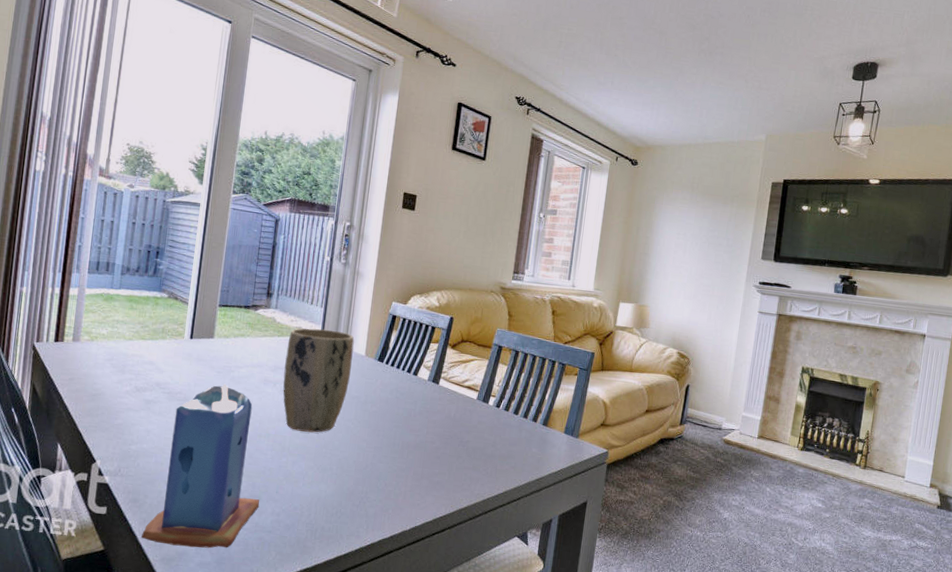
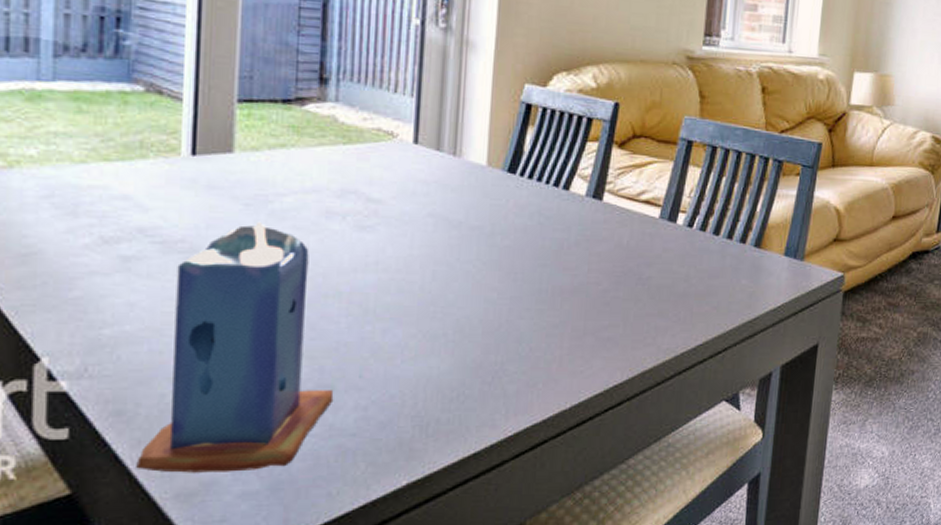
plant pot: present [283,328,355,433] -> none [357,129,469,284]

